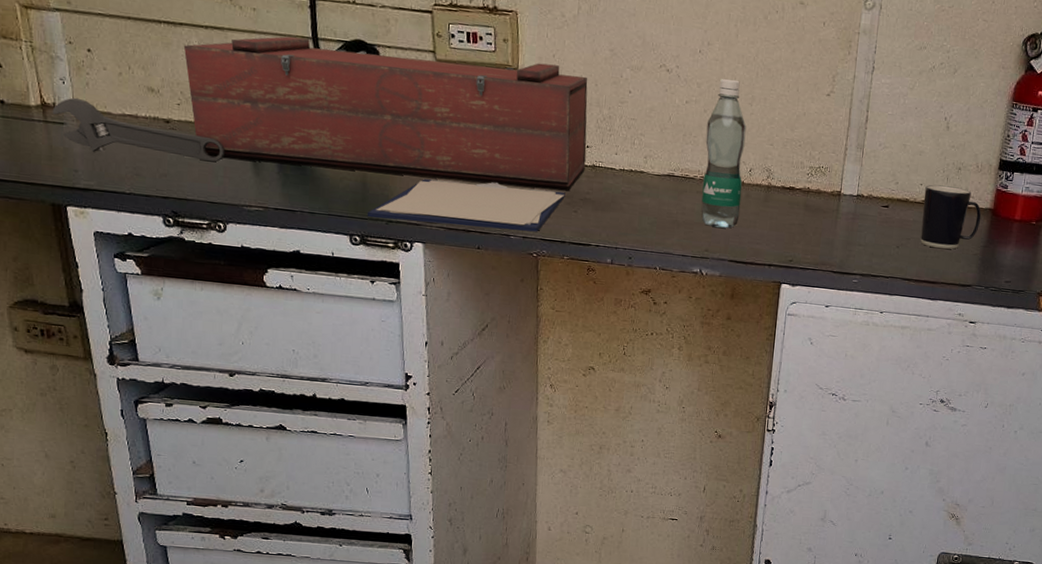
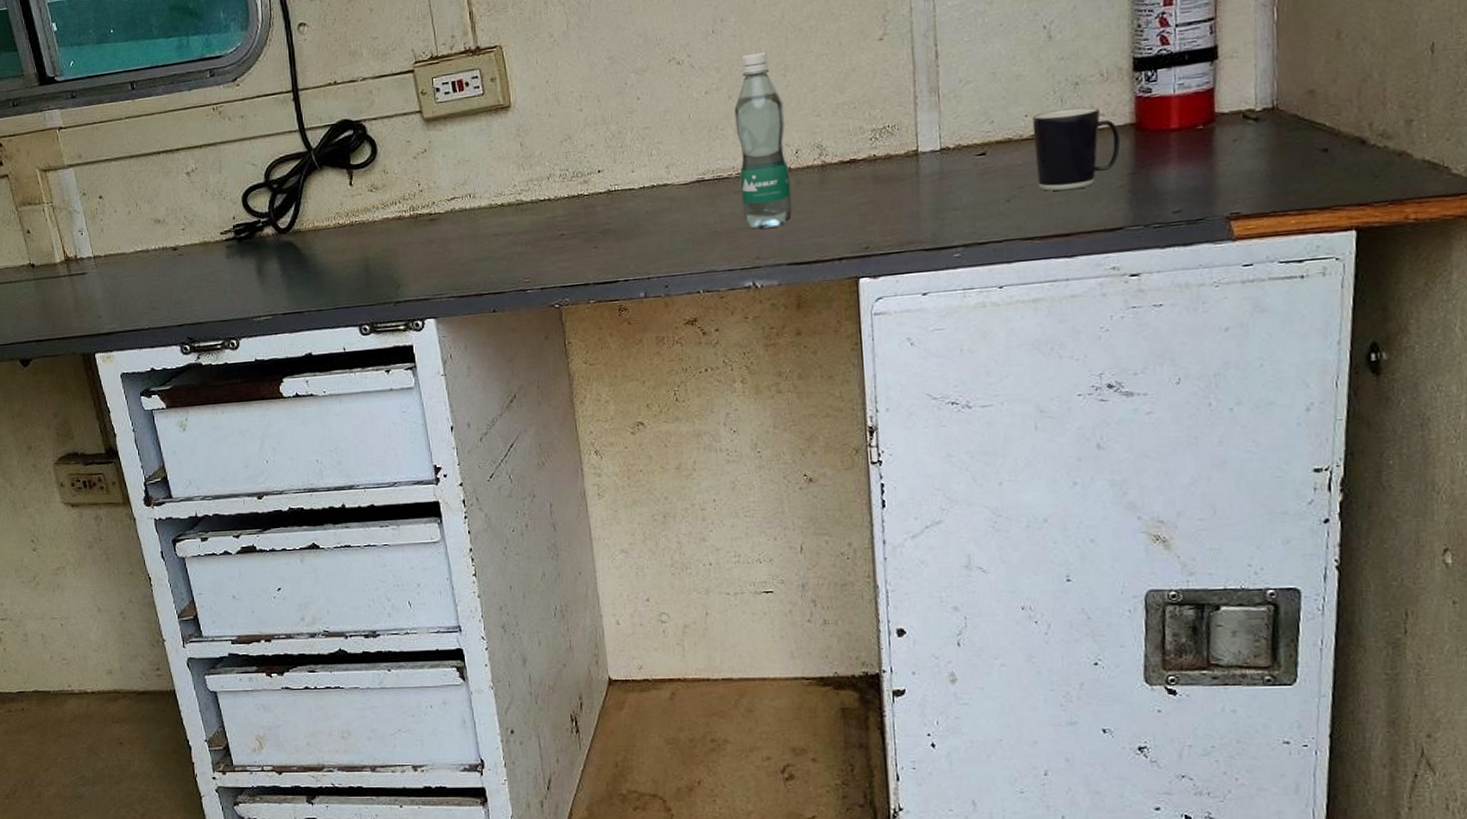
adjustable wrench: present [52,97,226,162] -> none [74,245,231,295]
wooden crate: present [183,36,588,191] -> none [182,91,600,275]
notepad: present [367,179,565,232] -> none [373,228,582,303]

